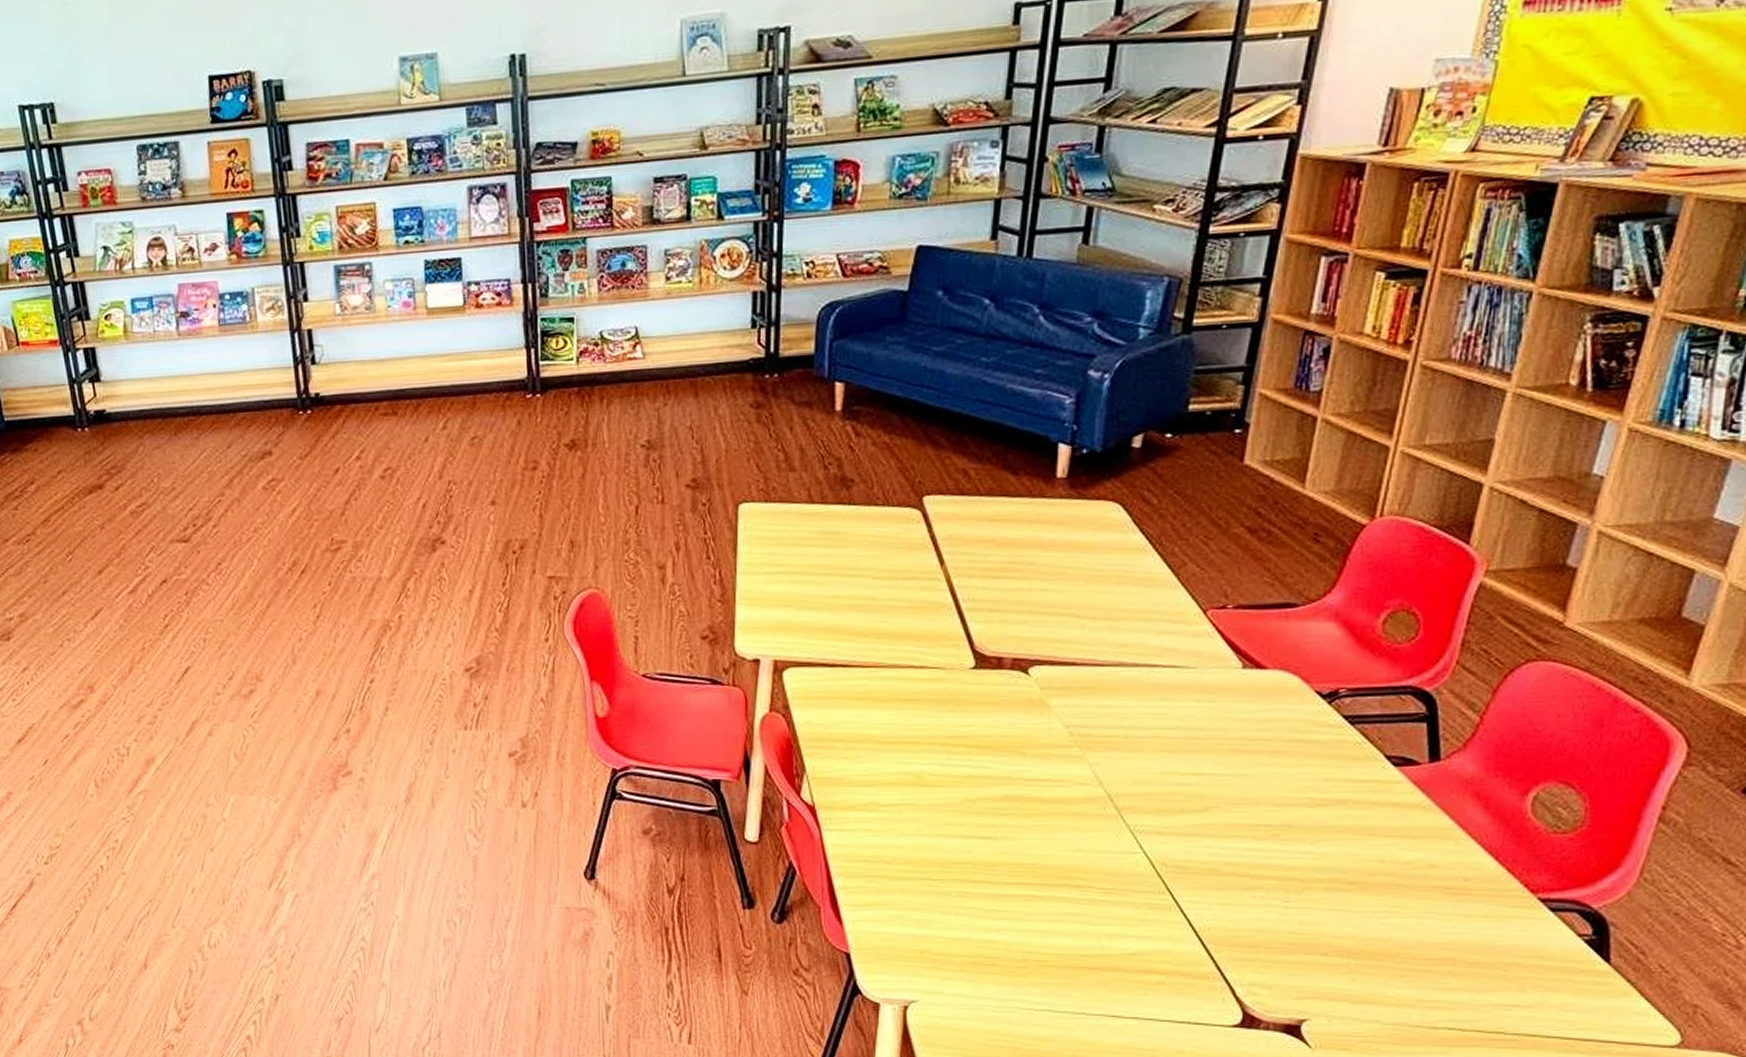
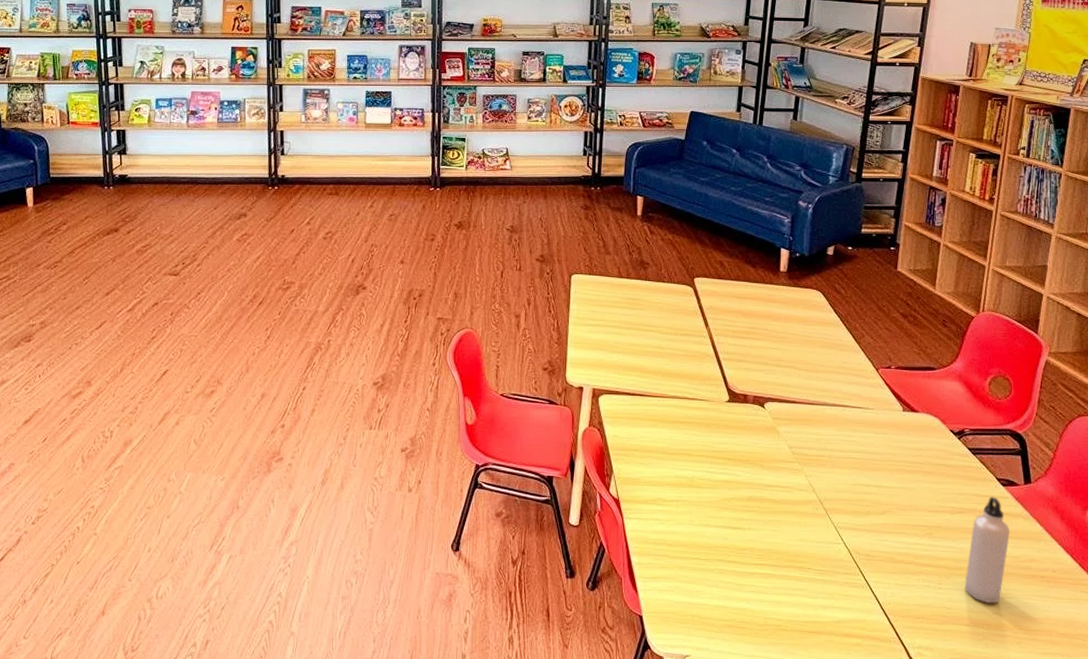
water bottle: none [1324,781,1401,926] -> present [964,496,1010,604]

